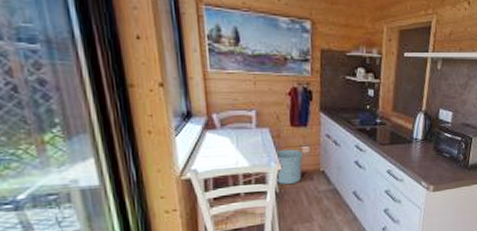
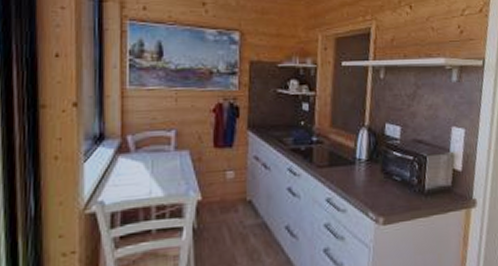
waste bin: present [275,149,304,185] -> none [194,174,228,219]

